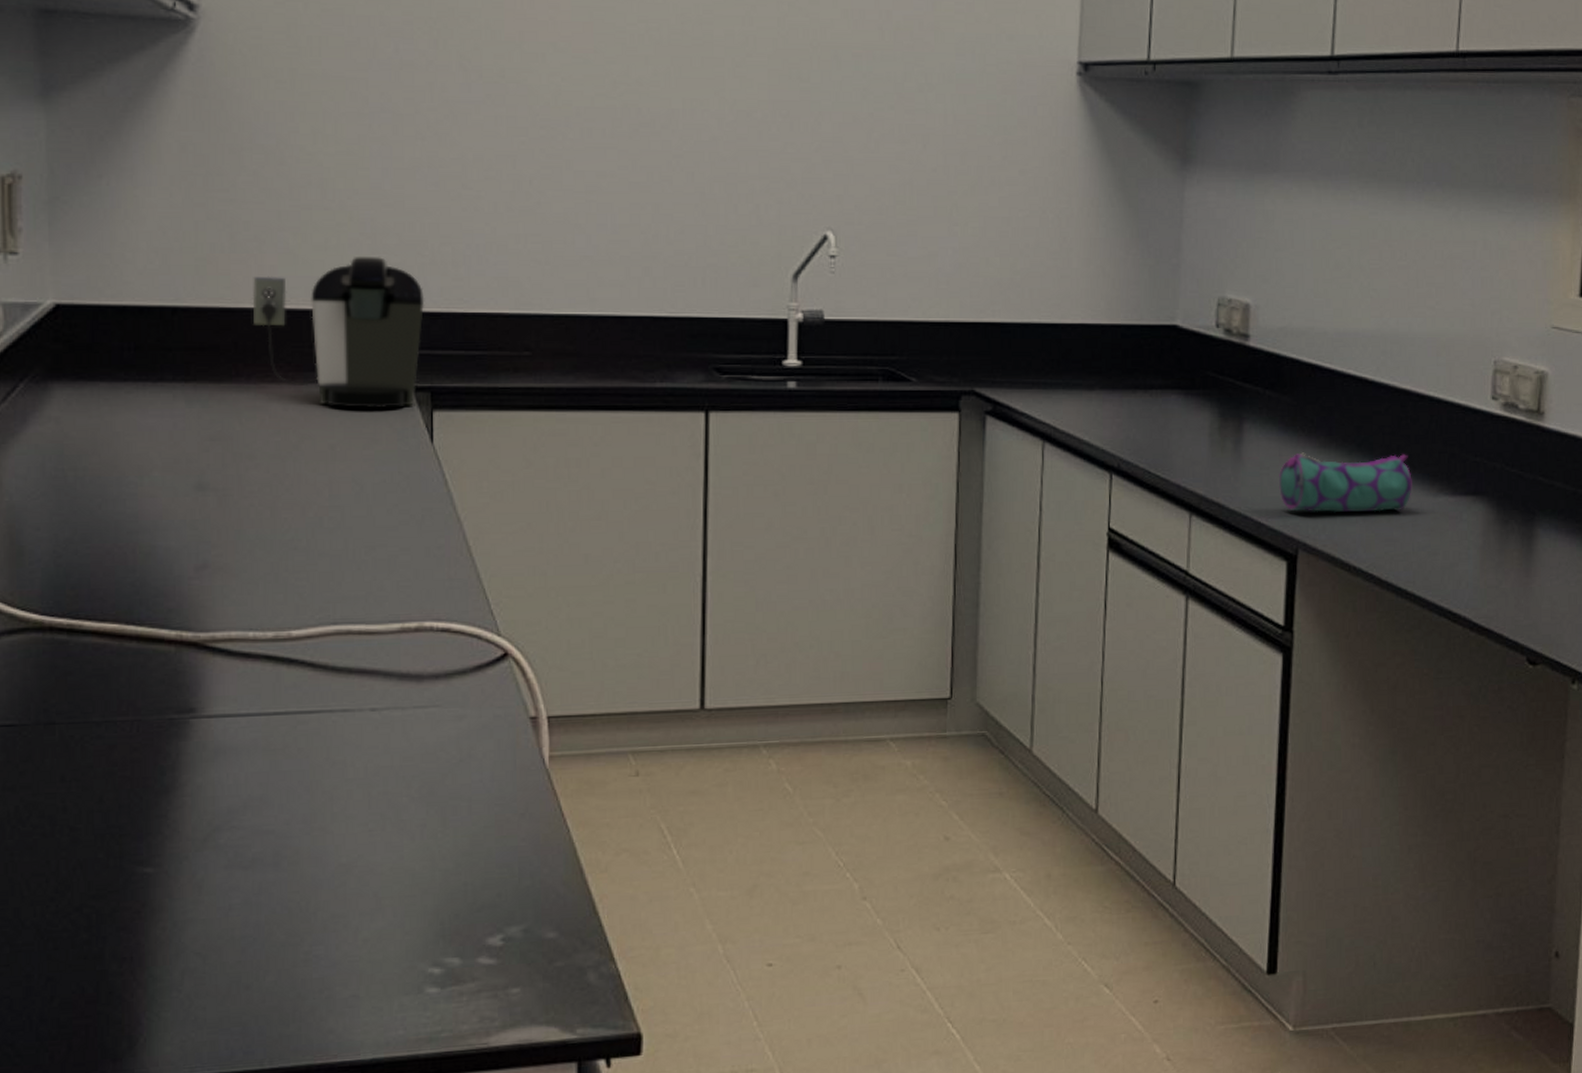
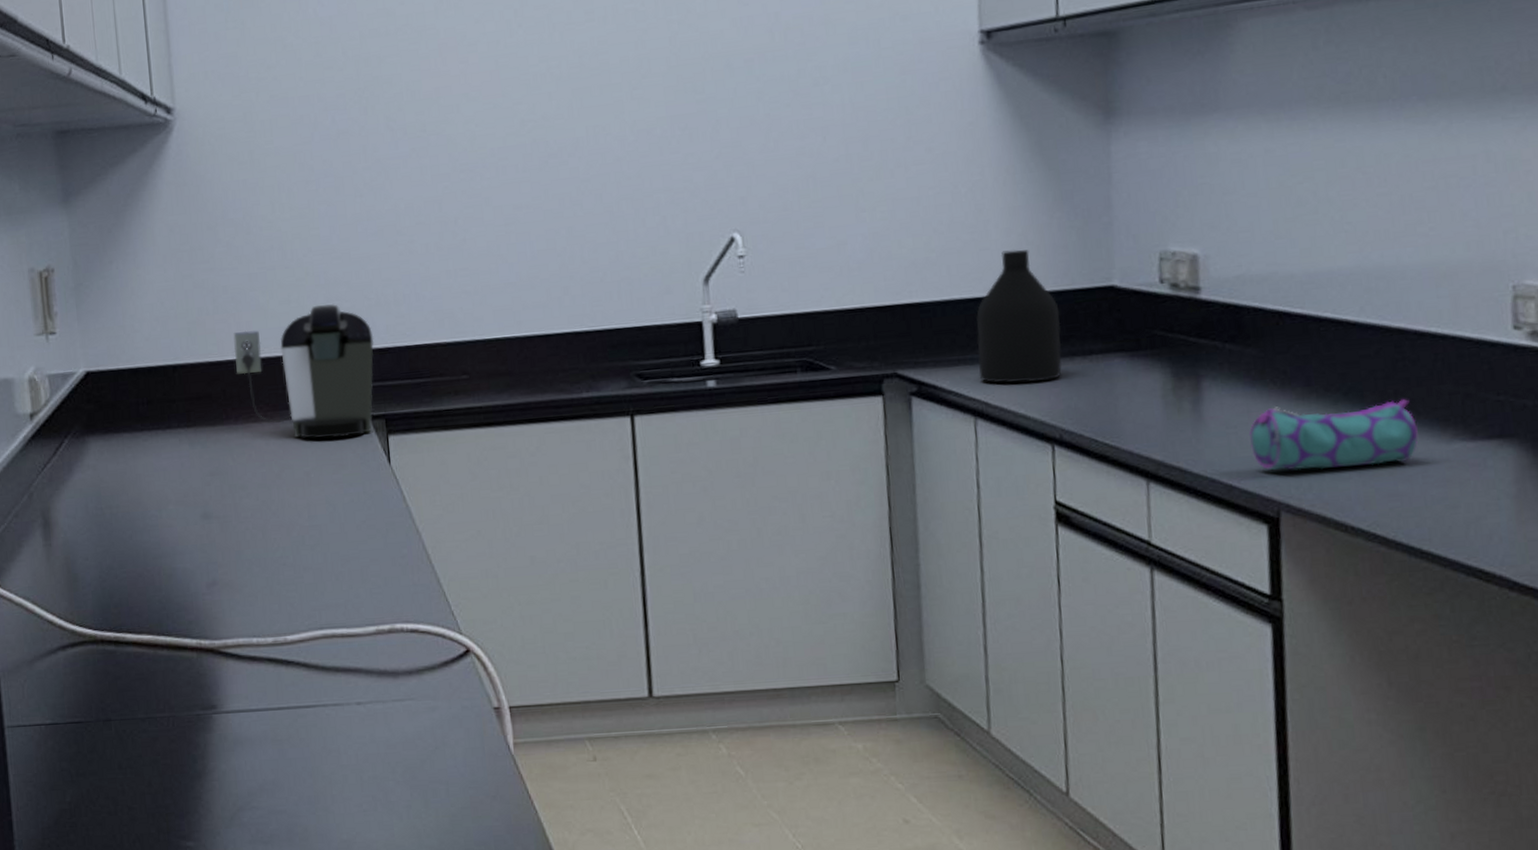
bottle: none [1050,280,1128,412] -> present [976,249,1063,384]

